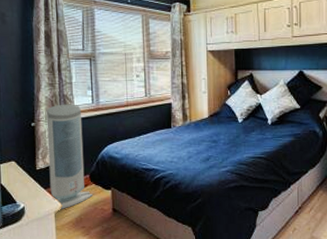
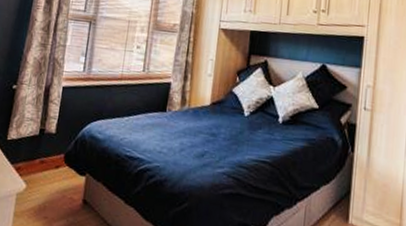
air purifier: present [46,104,93,210] -> none [16,68,71,193]

